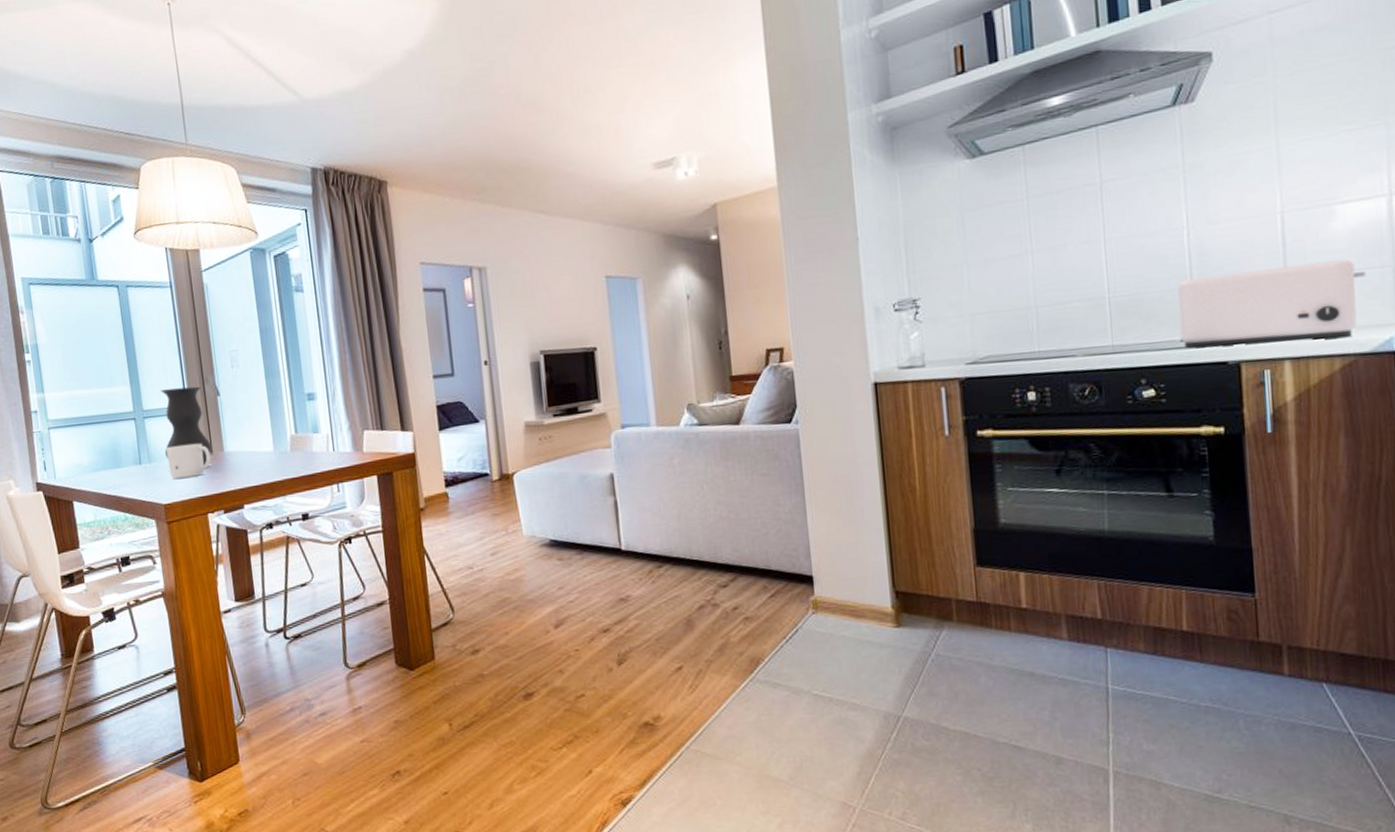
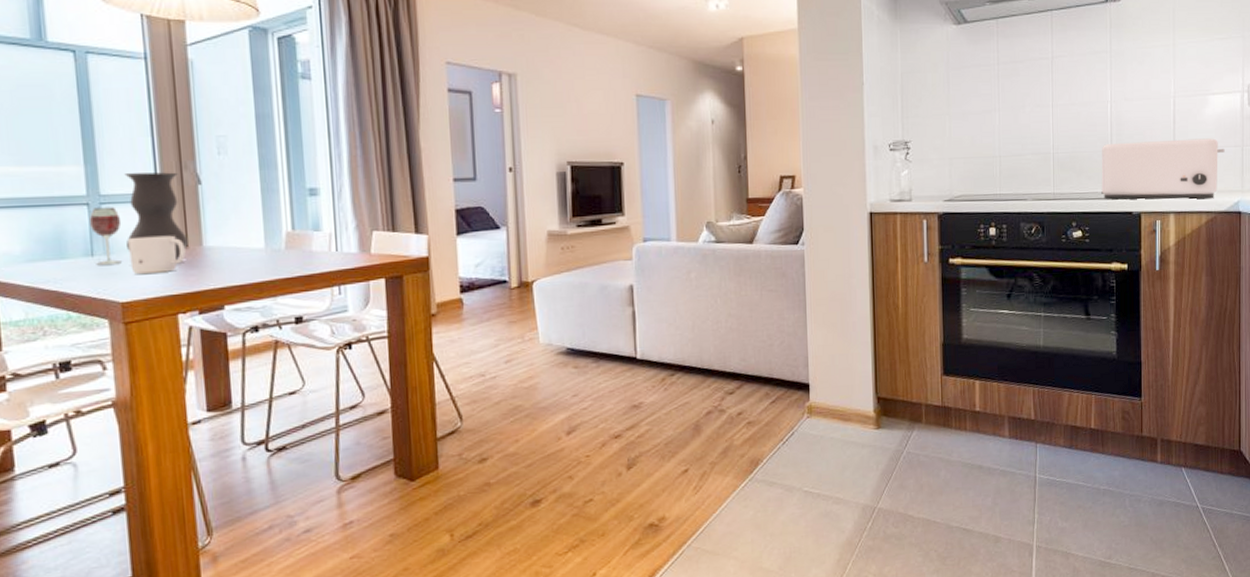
wineglass: none [136,420,162,472] -> present [90,207,122,265]

